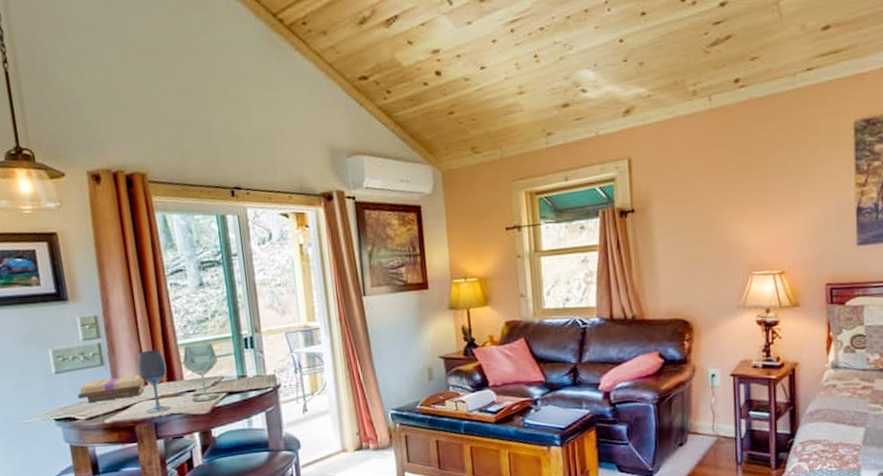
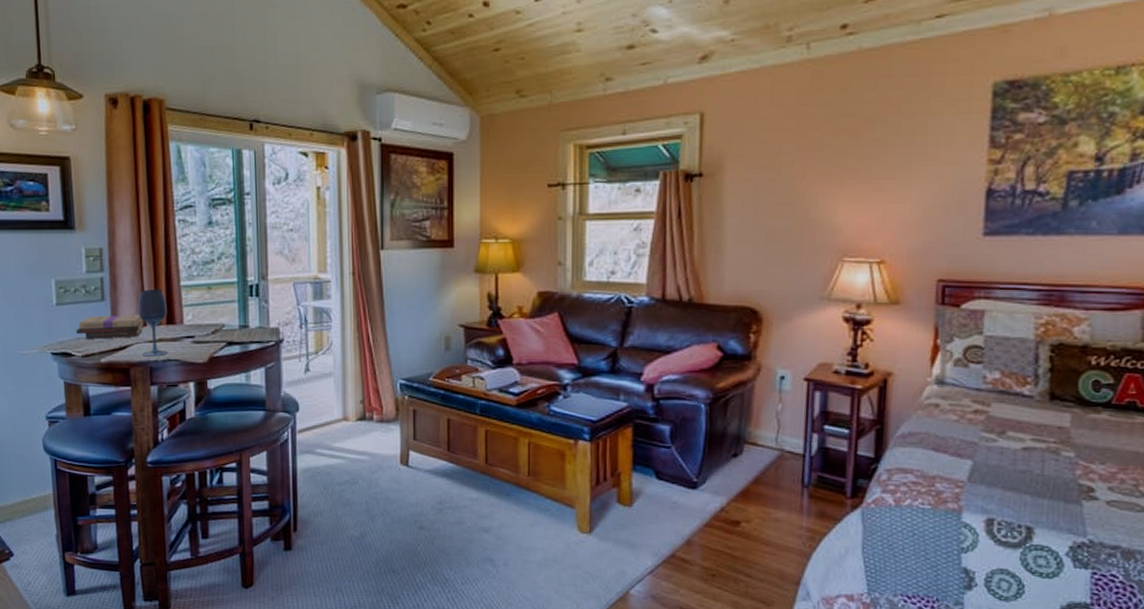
wine glass: present [183,342,219,402] -> none [184,286,220,350]

